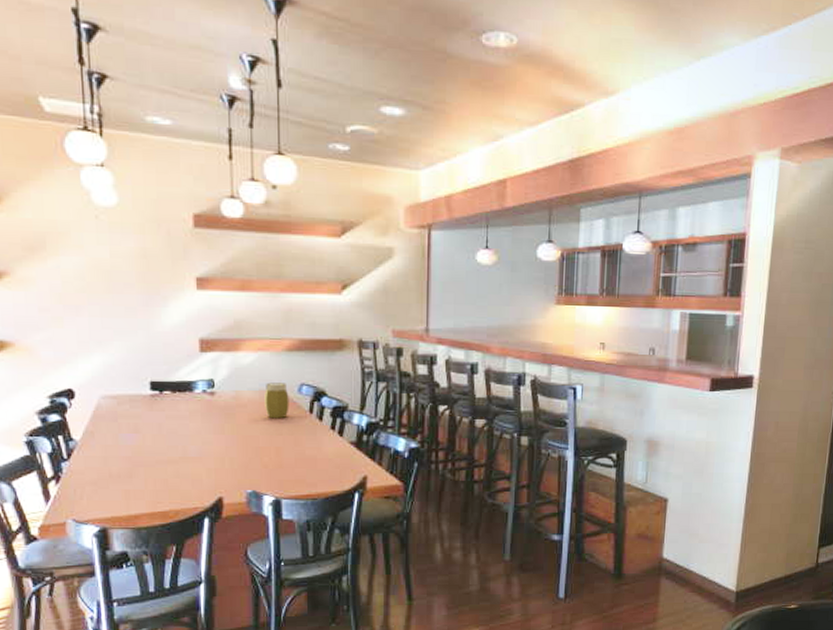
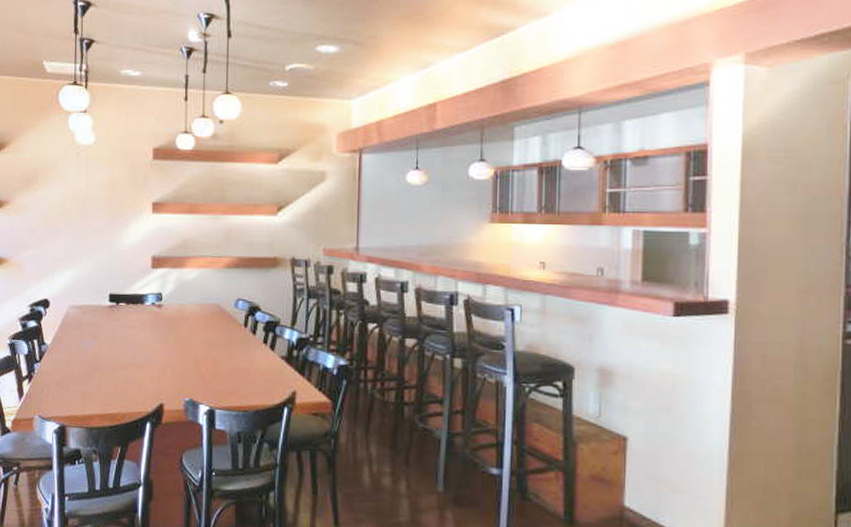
jar: present [265,382,289,419] -> none [204,297,227,332]

